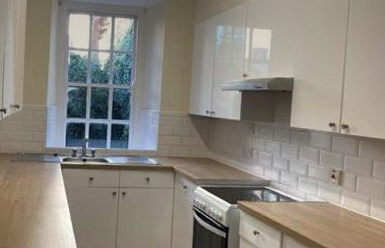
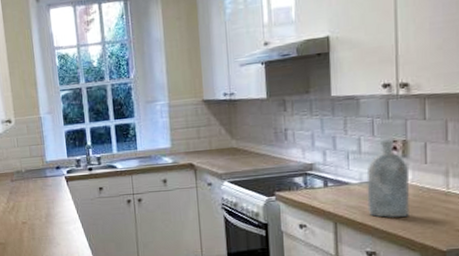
bottle: none [308,169,342,235] -> present [366,139,410,218]

